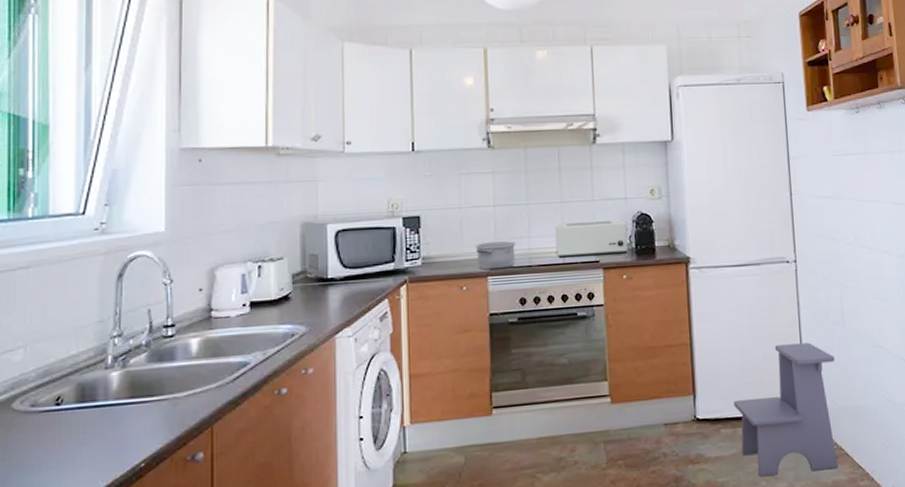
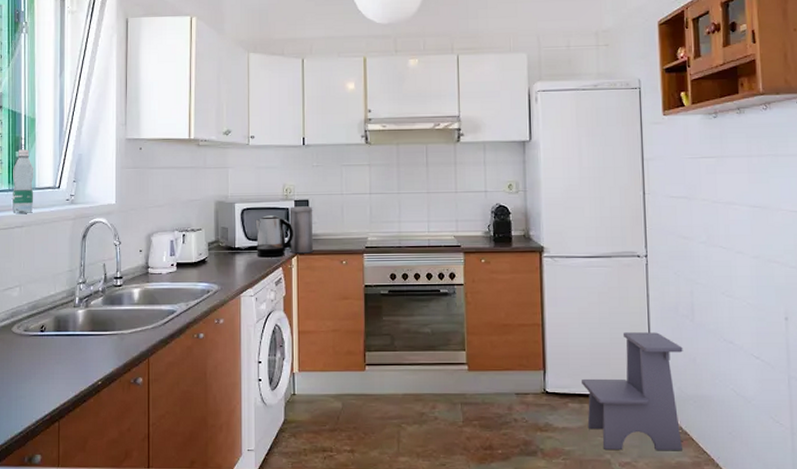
bottle: none [14,165,47,251] -> present [12,149,34,214]
kettle: none [353,236,402,289] -> present [255,215,293,258]
canister: none [396,223,427,282] -> present [289,206,314,254]
cooking pot: present [475,241,516,271] -> none [353,224,388,249]
toaster: present [555,219,629,259] -> none [422,209,487,242]

